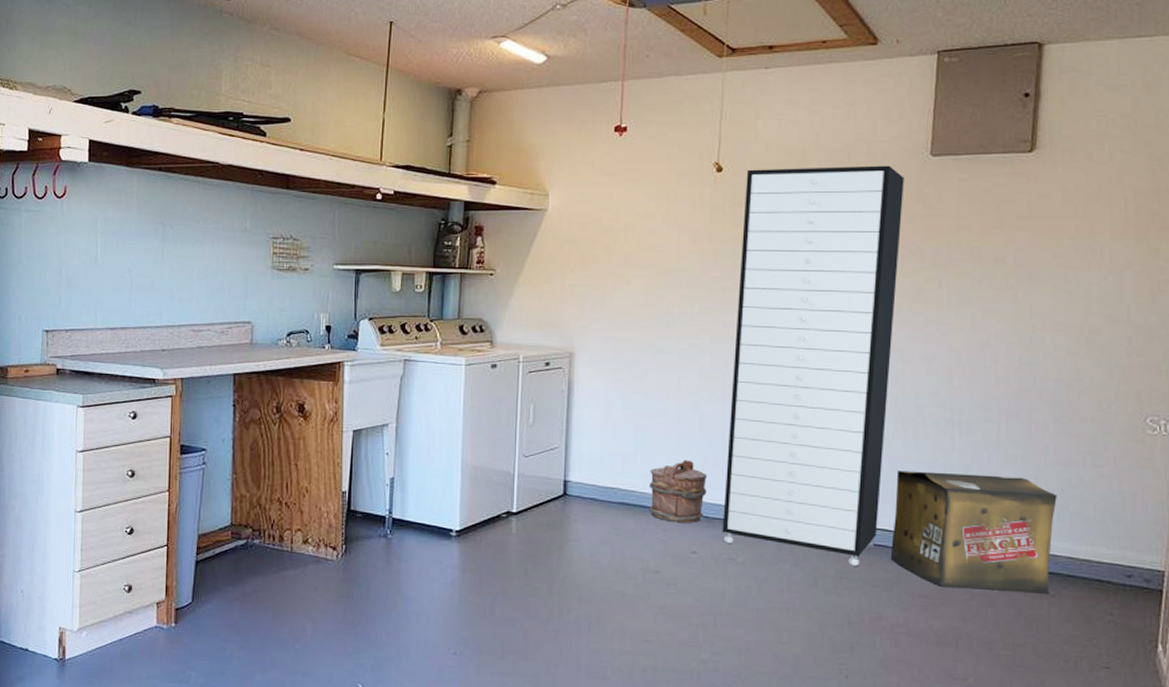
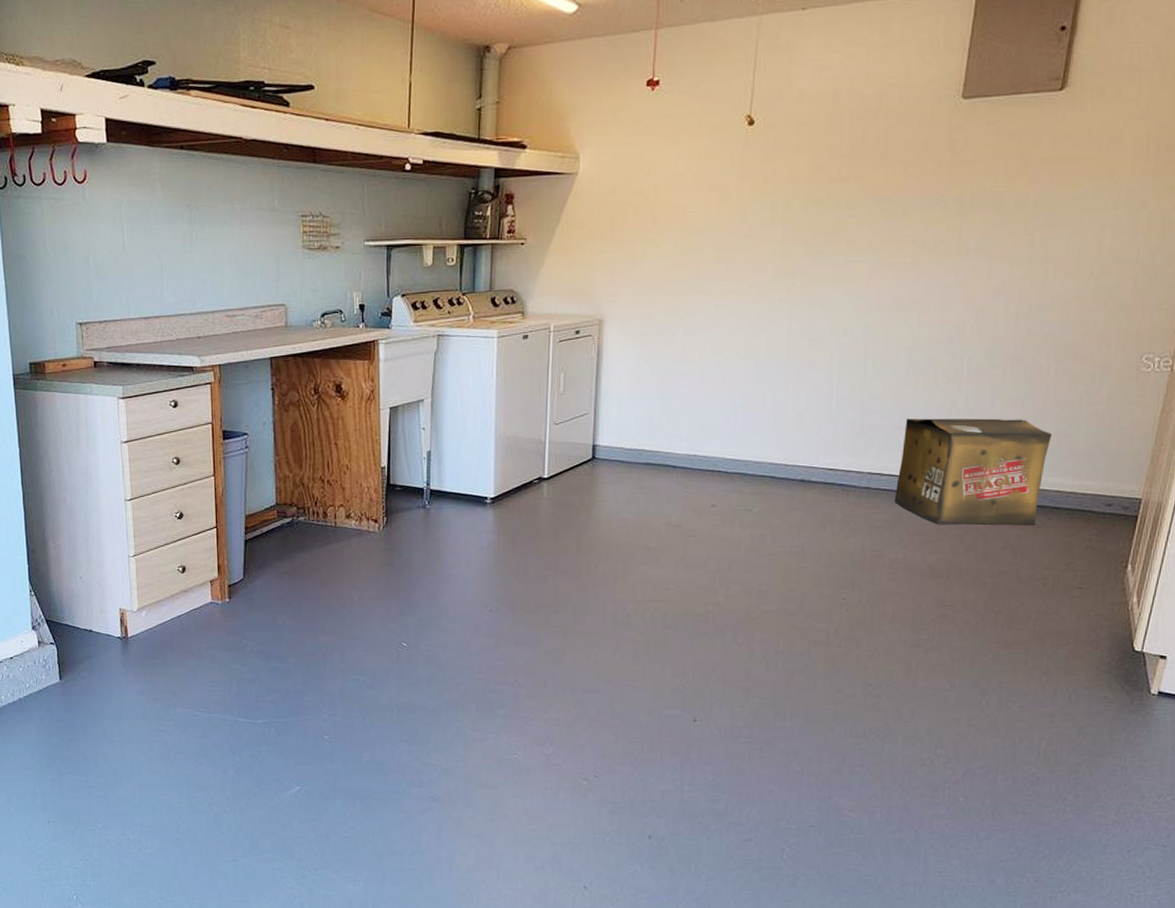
bucket: present [648,460,706,523] -> none [672,419,727,479]
storage cabinet: present [722,165,904,566] -> none [740,111,934,510]

